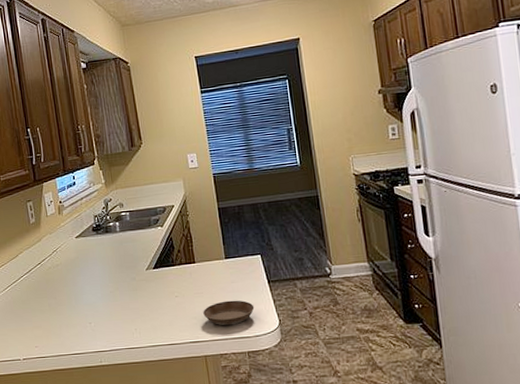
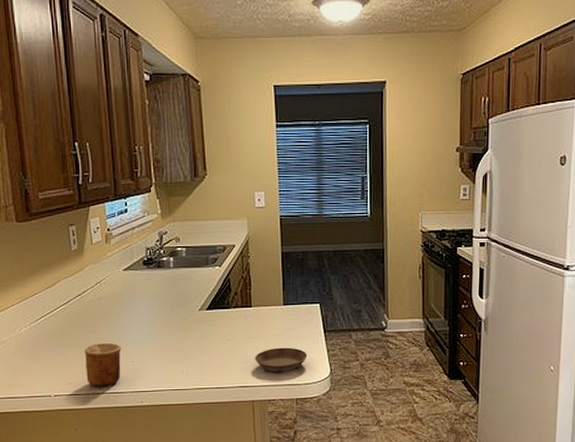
cup: none [46,306,80,350] -> present [84,342,122,388]

